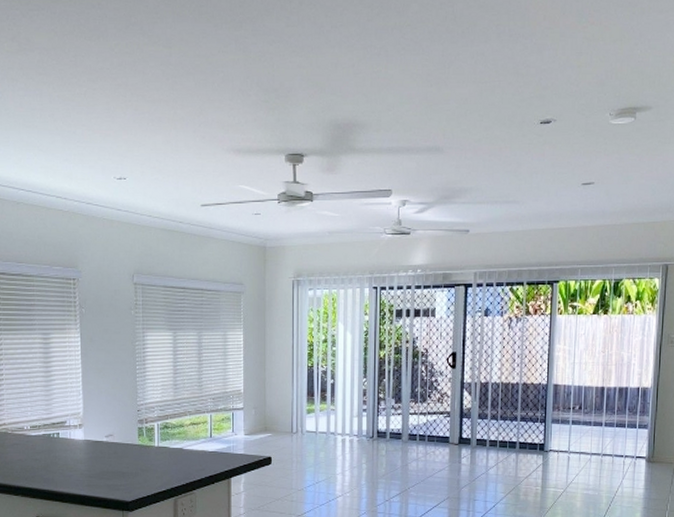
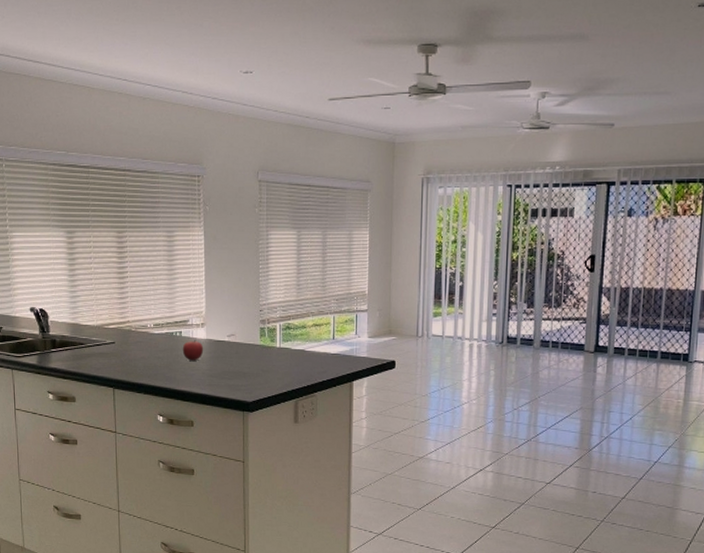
fruit: none [60,441,82,462] -> present [182,340,204,361]

